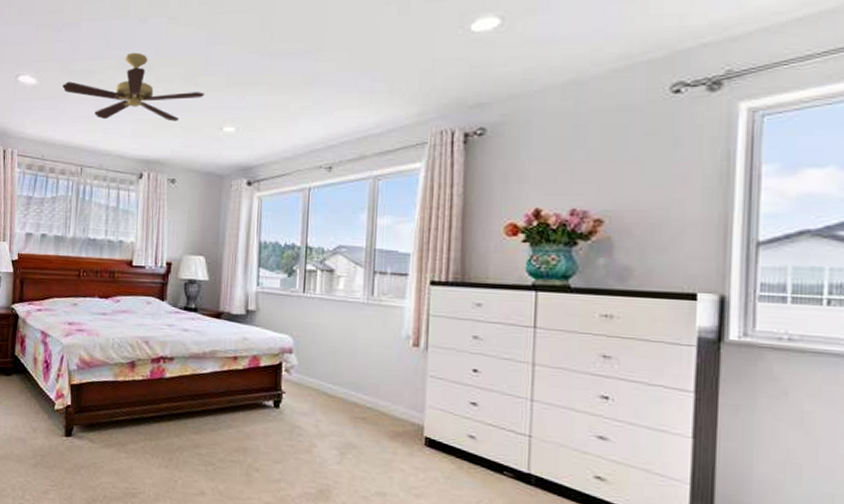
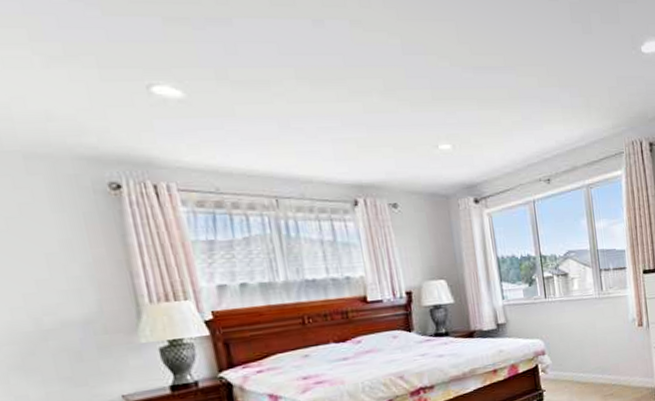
ceiling fan: present [62,52,205,122] -> none [224,60,412,141]

